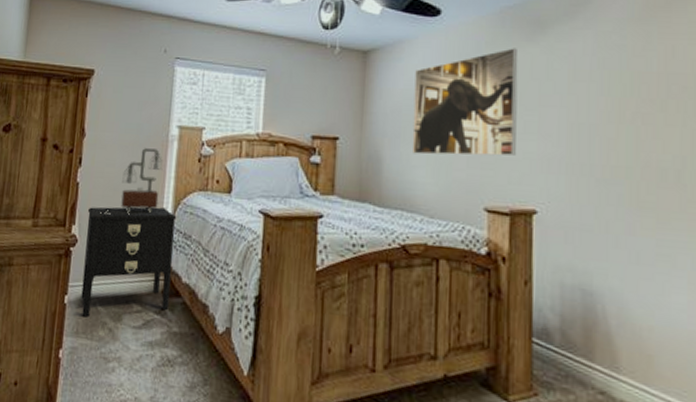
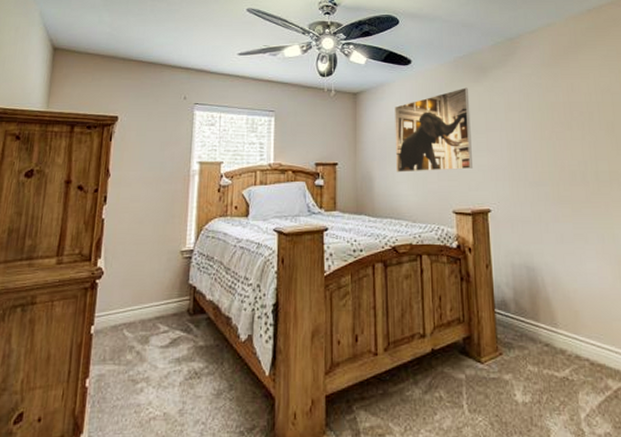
nightstand: present [81,207,177,318] -> none [108,235,200,344]
table lamp: present [100,148,163,216] -> none [126,183,185,246]

